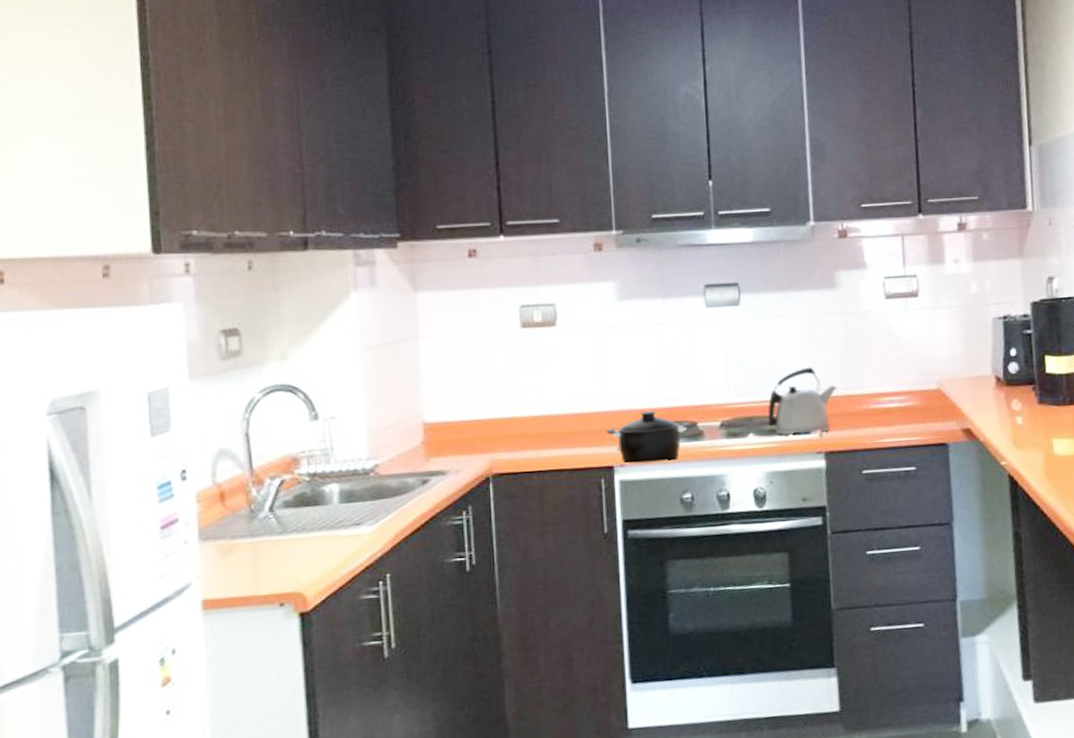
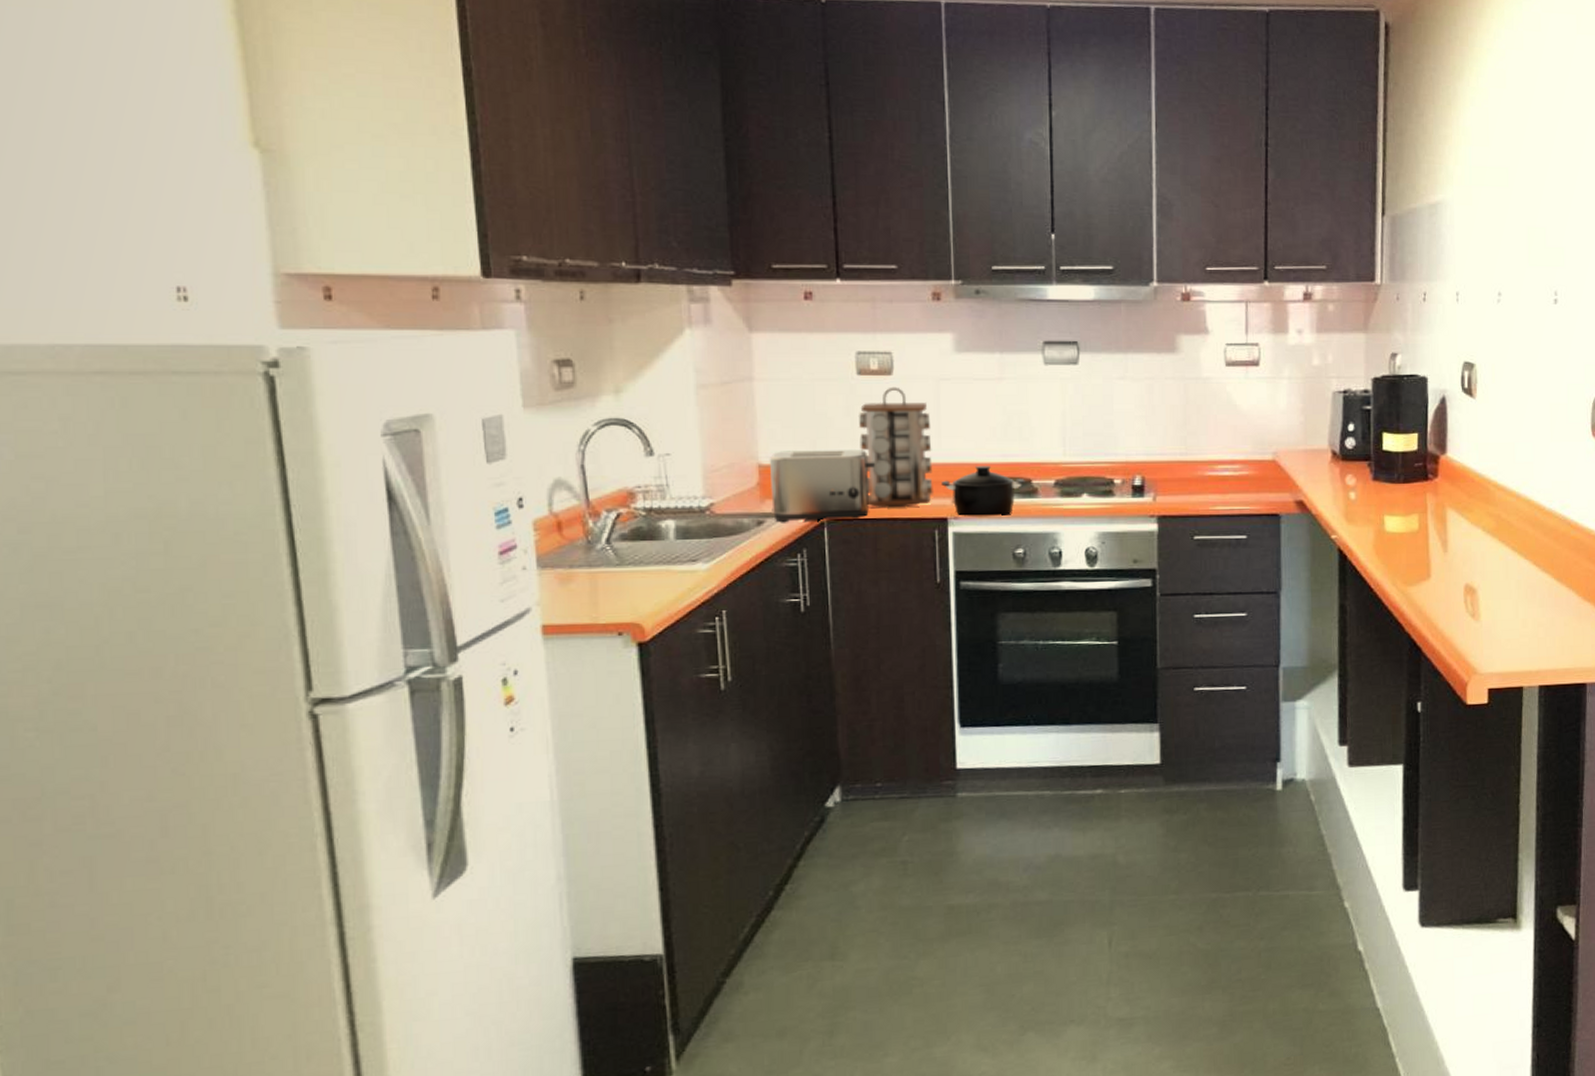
toaster: none [434,402,541,479] -> present [769,450,876,522]
spice rack: none [523,337,600,460] -> present [859,386,935,507]
kettle: present [767,367,838,435] -> none [1102,431,1173,497]

